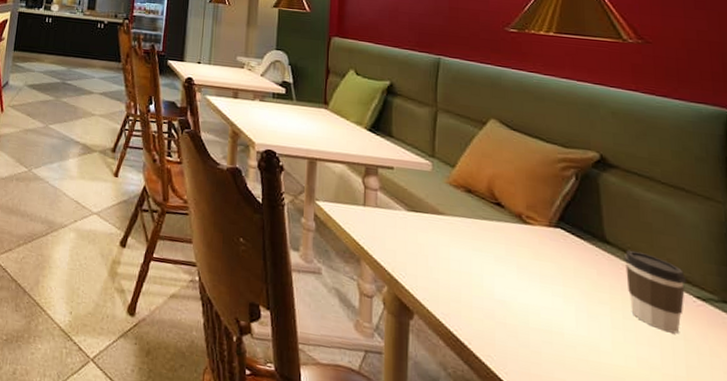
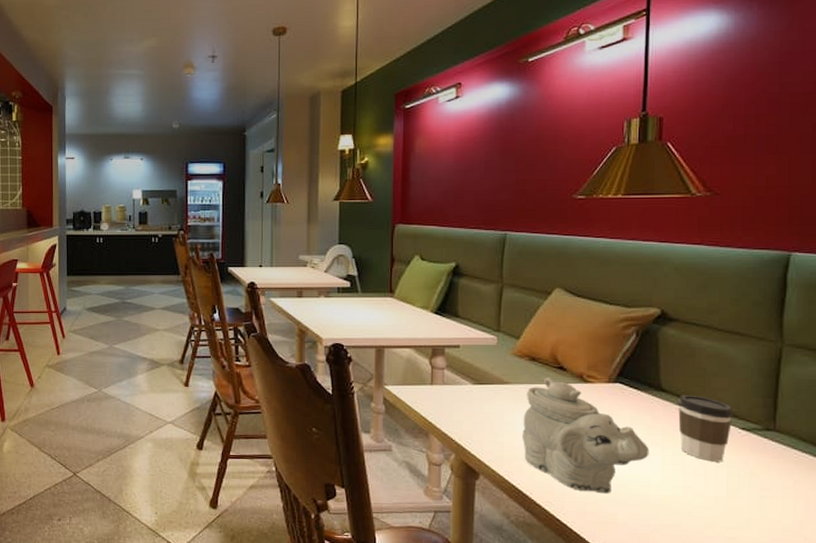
teapot: none [458,212,597,356] -> present [521,377,649,494]

